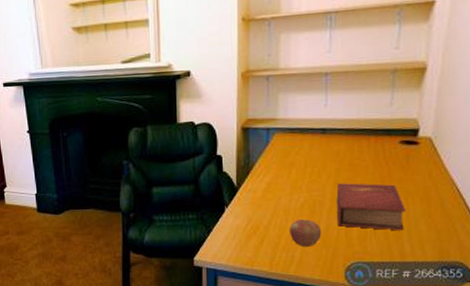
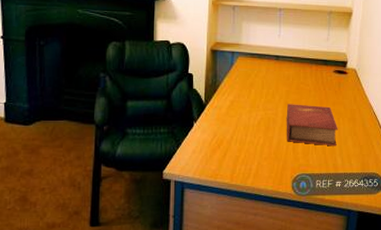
apple: present [290,219,322,247] -> none [248,135,274,160]

